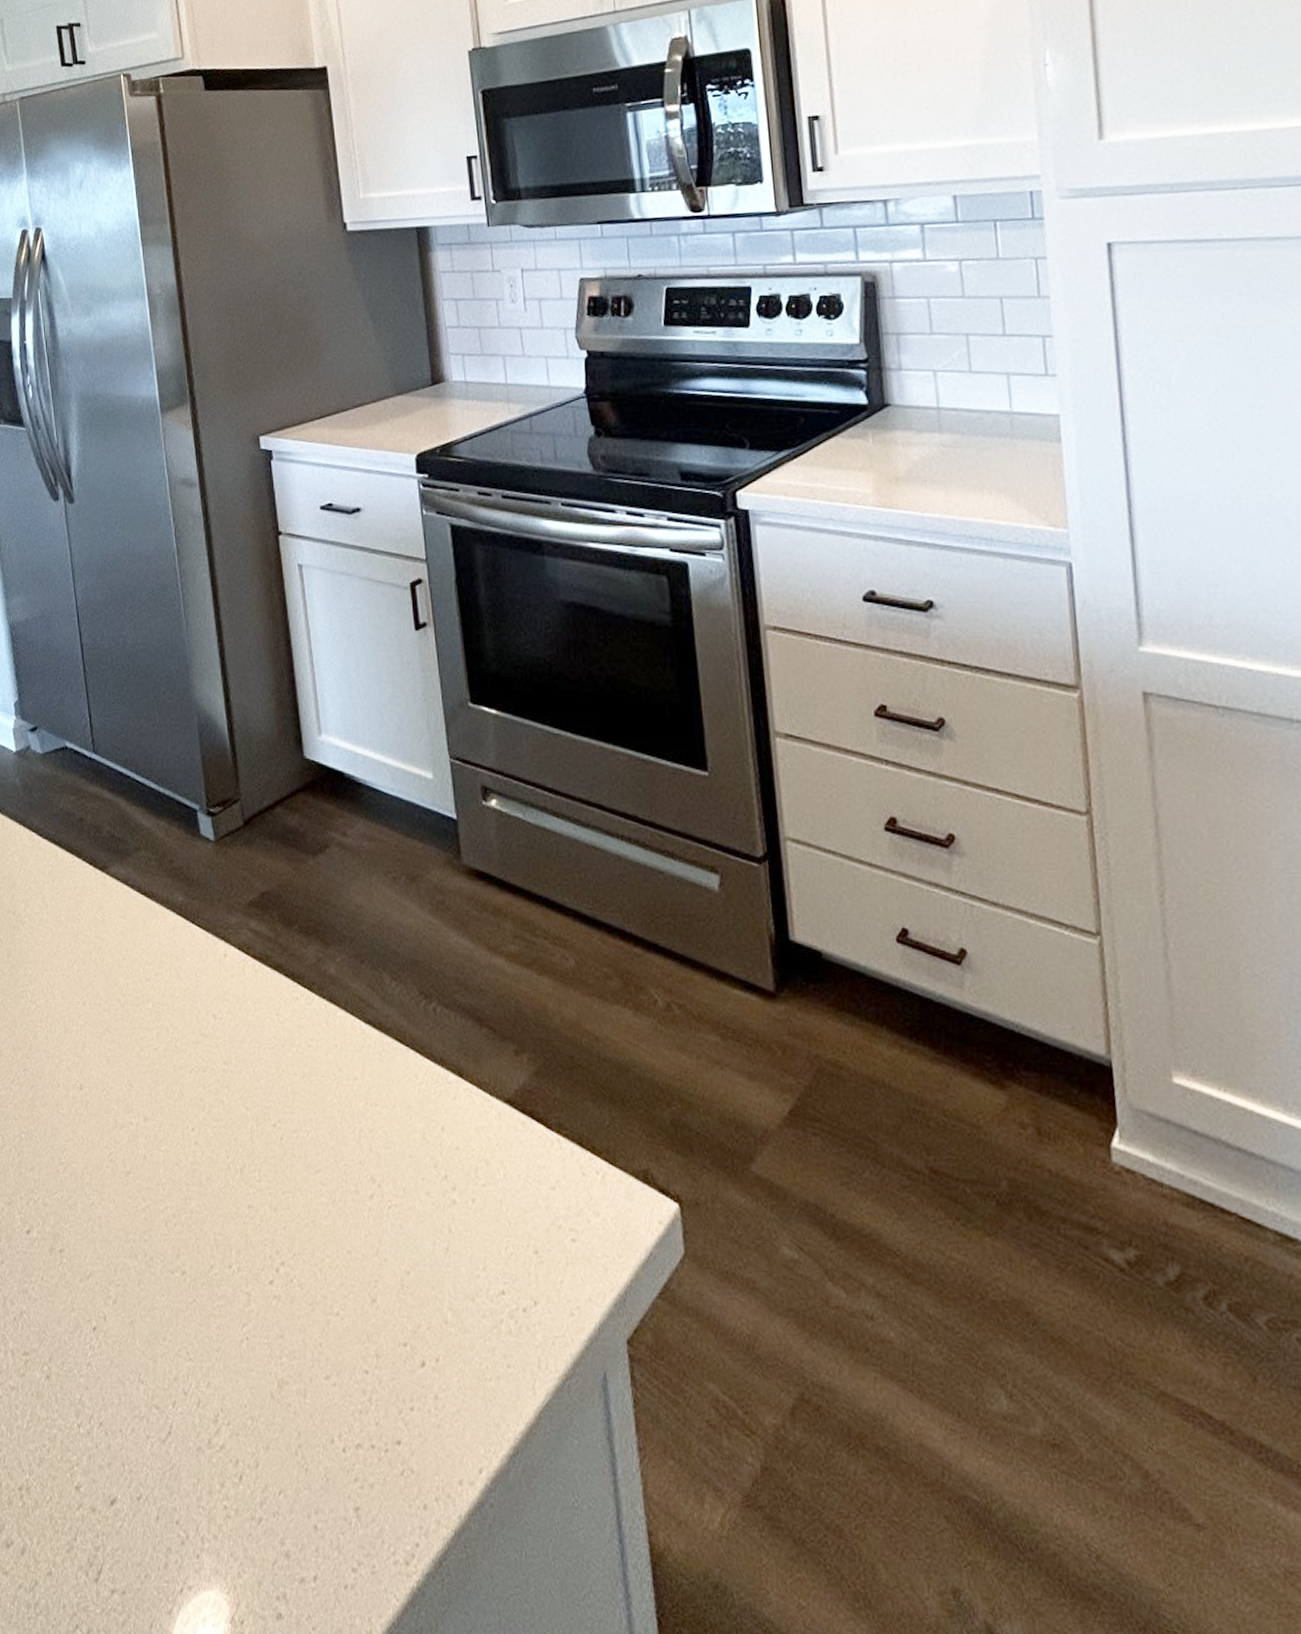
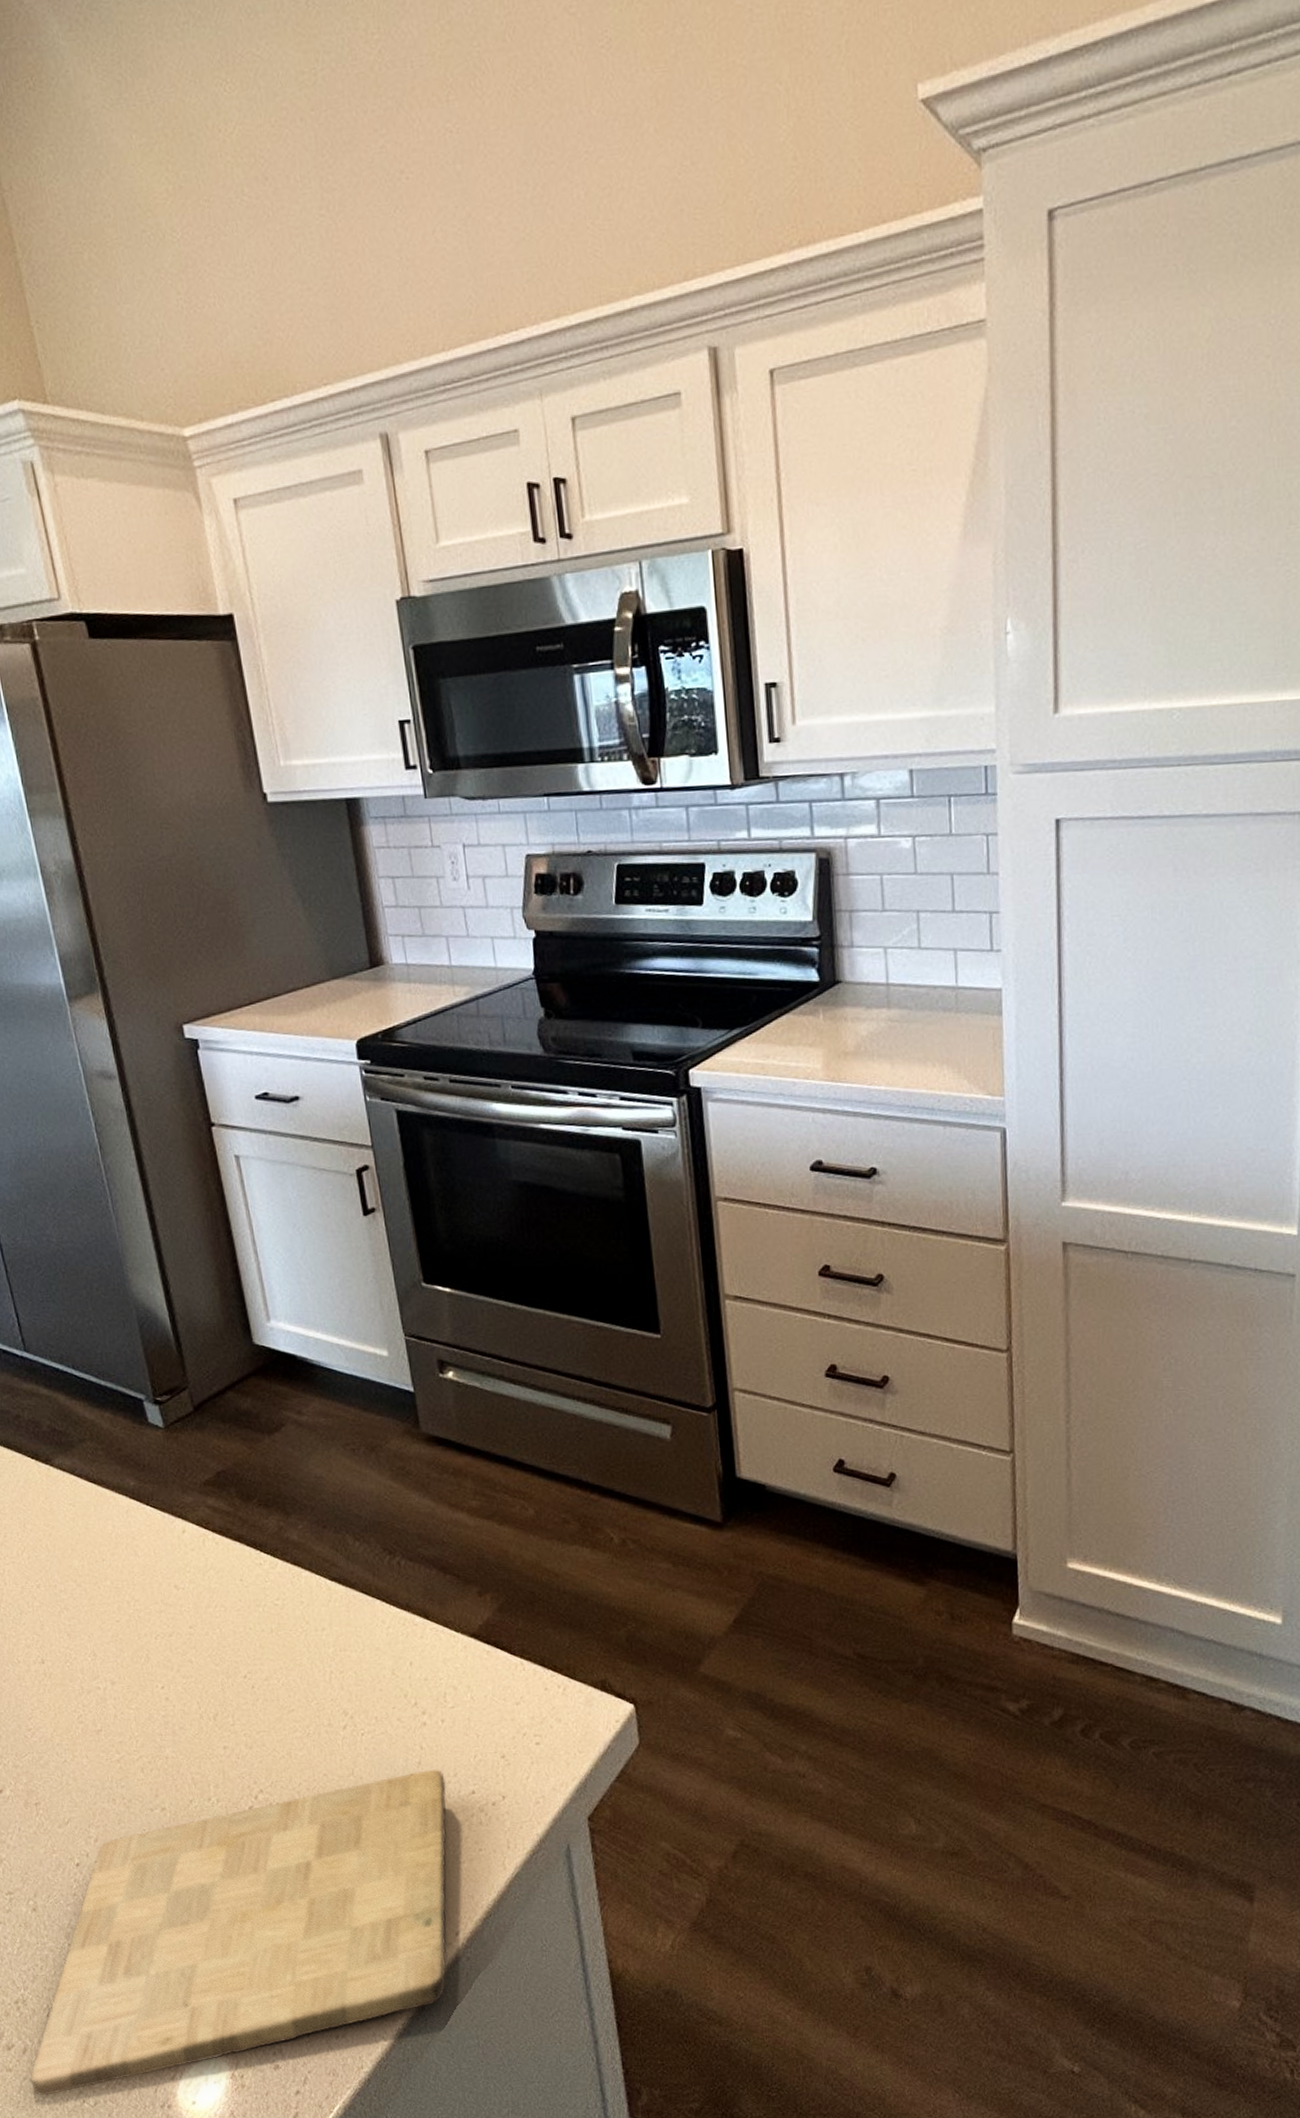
cutting board: none [25,1258,474,1613] -> present [30,1769,447,2096]

